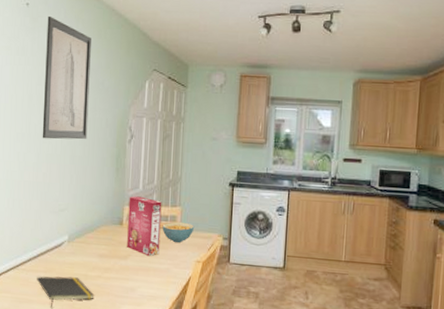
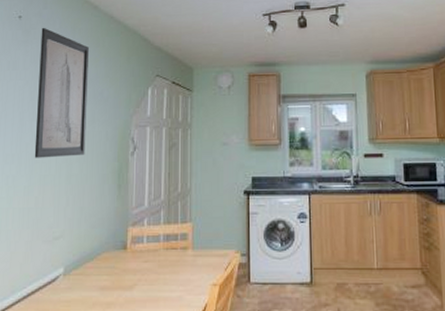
cereal box: present [127,196,162,257] -> none [132,214,171,284]
cereal bowl: present [162,222,195,243] -> none [172,241,208,265]

